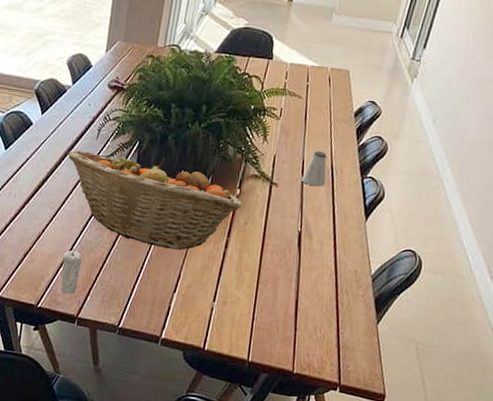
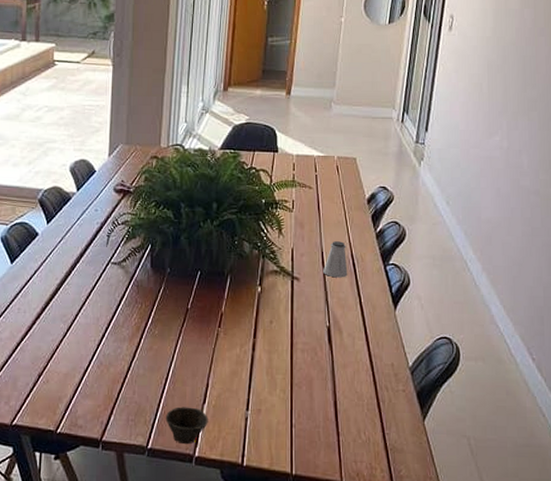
candle: present [60,248,82,295] -> none [80,364,101,415]
fruit basket: present [67,149,243,251] -> none [77,258,266,357]
cup: none [137,293,177,327] -> present [165,407,208,445]

